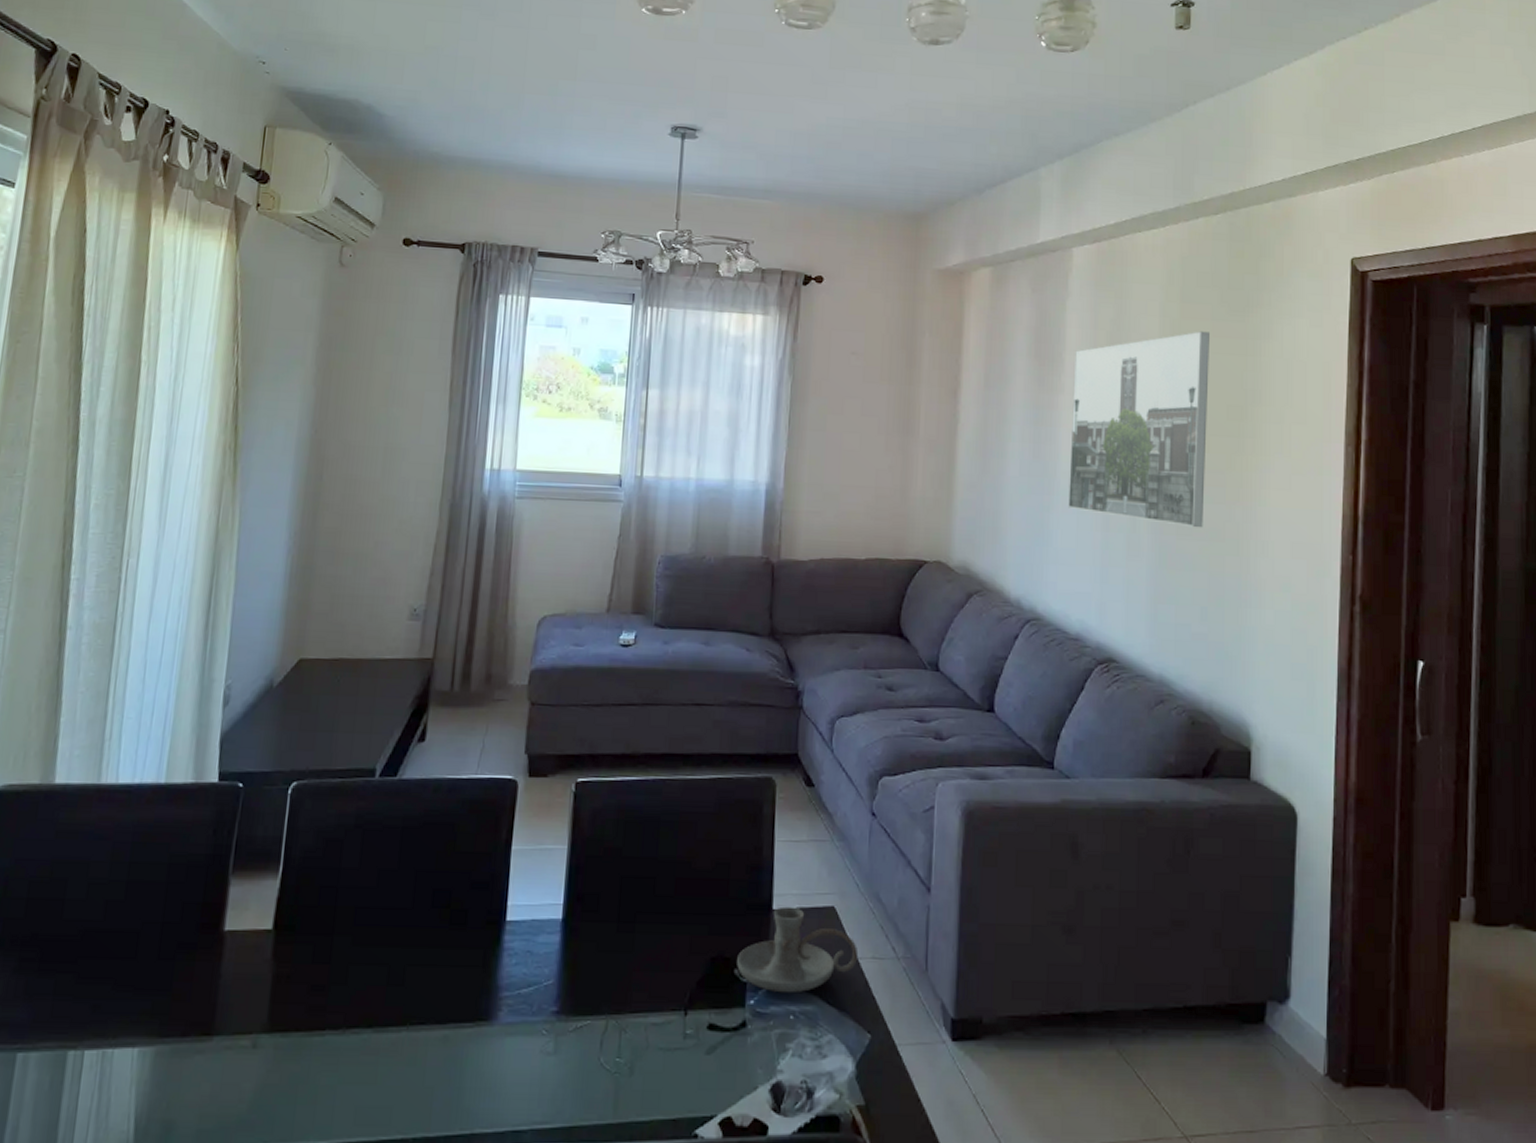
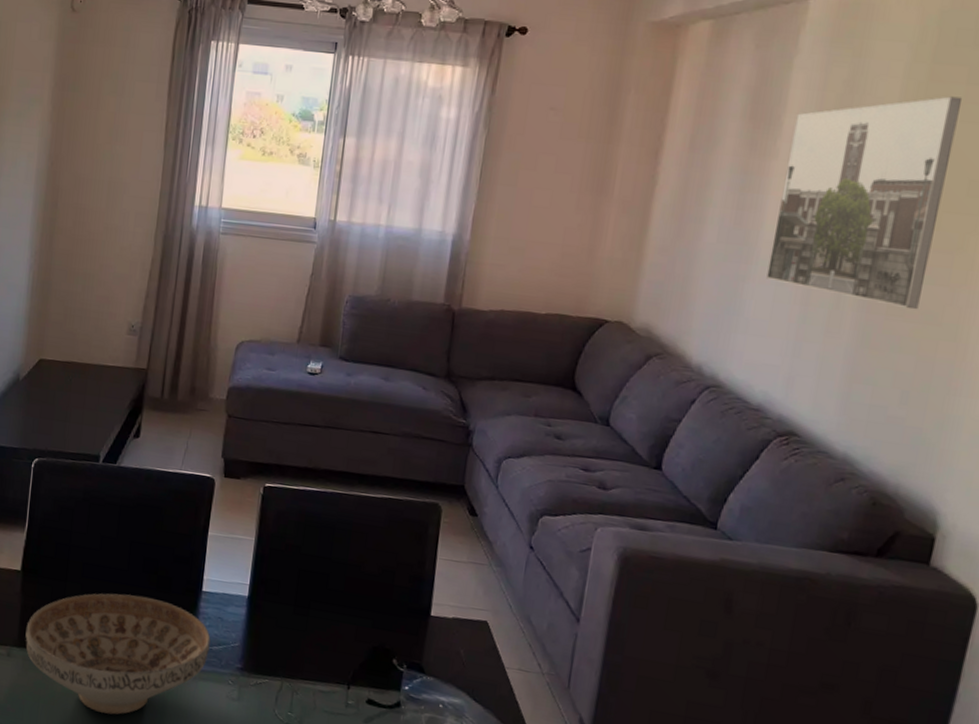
decorative bowl: none [277,939,519,1103] -> present [25,593,211,715]
candle holder: present [737,906,859,993] -> none [395,614,506,688]

